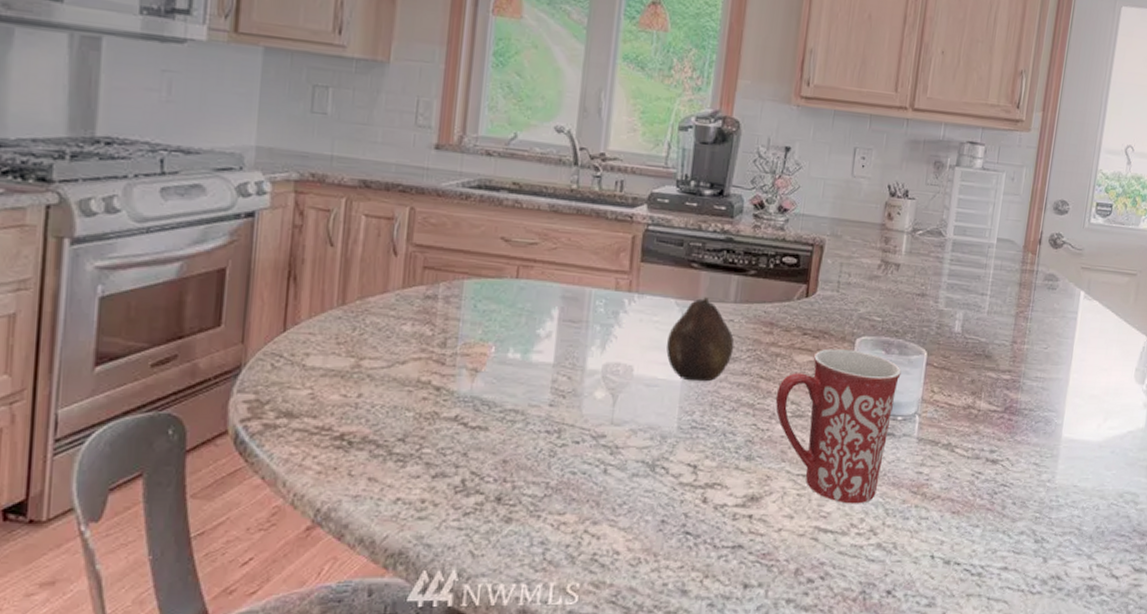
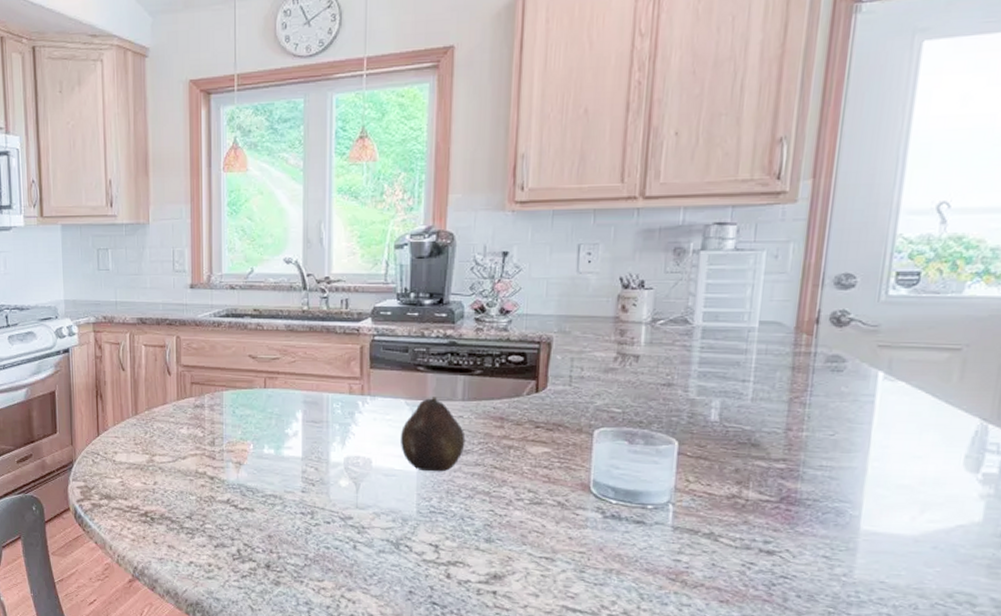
mug: present [775,348,901,504] -> none [511,440,649,587]

